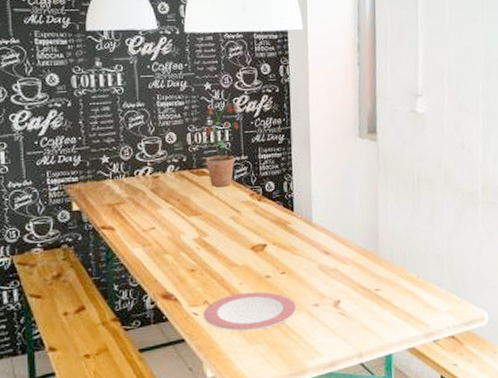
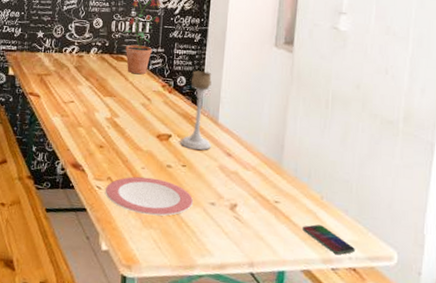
candle holder: none [276,172,308,254] -> present [180,70,212,150]
smartphone: none [404,303,452,327] -> present [303,224,355,254]

